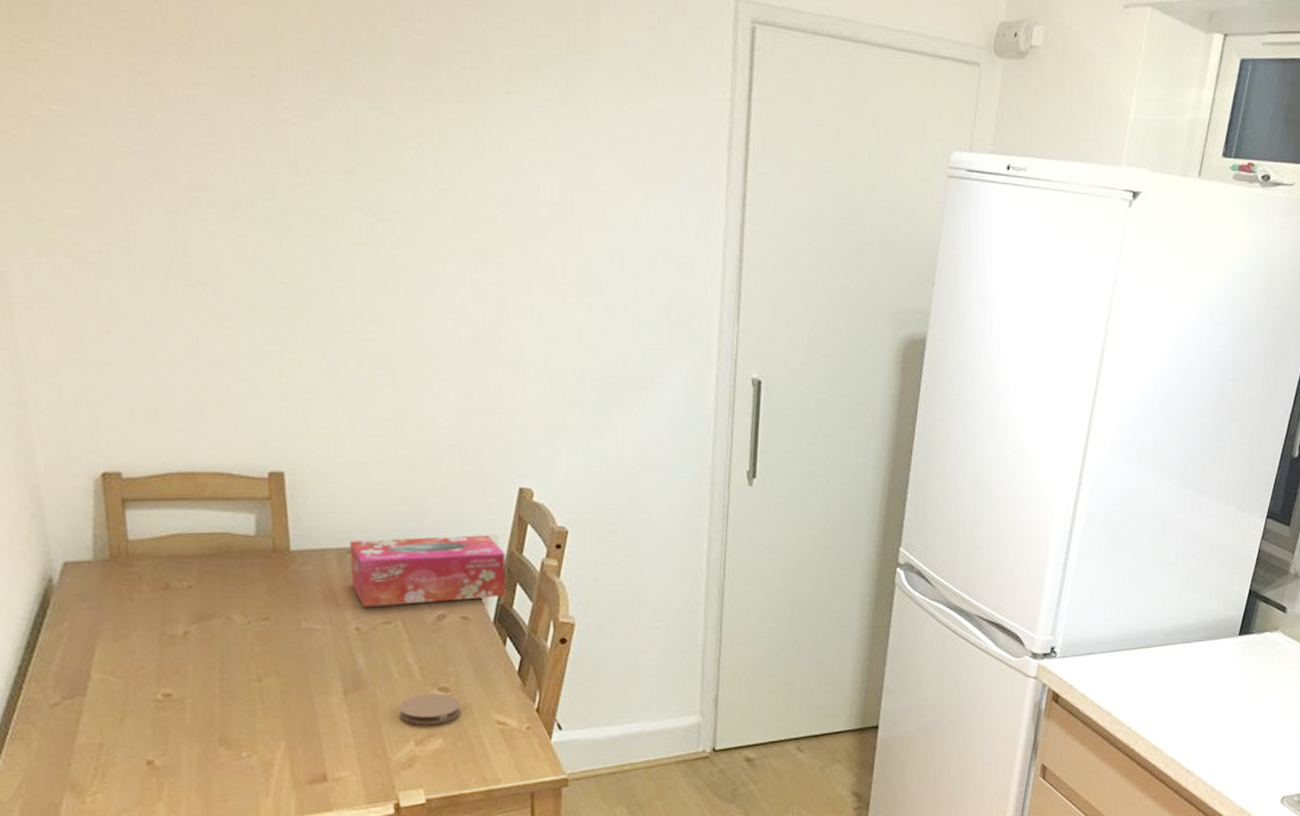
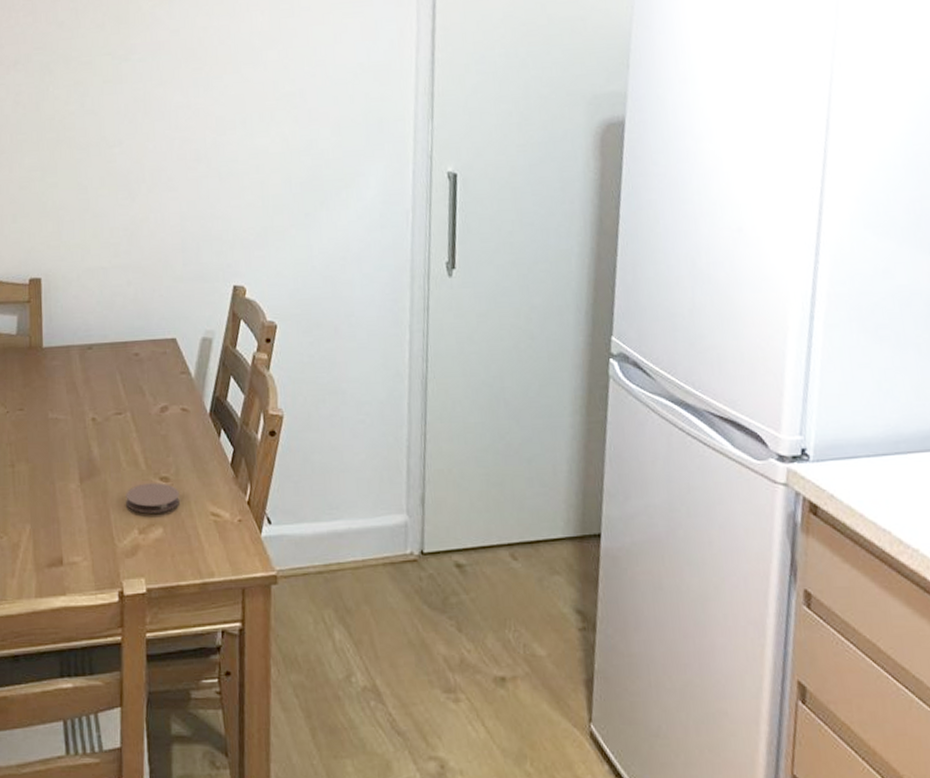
tissue box: present [349,534,507,607] -> none [89,330,222,399]

